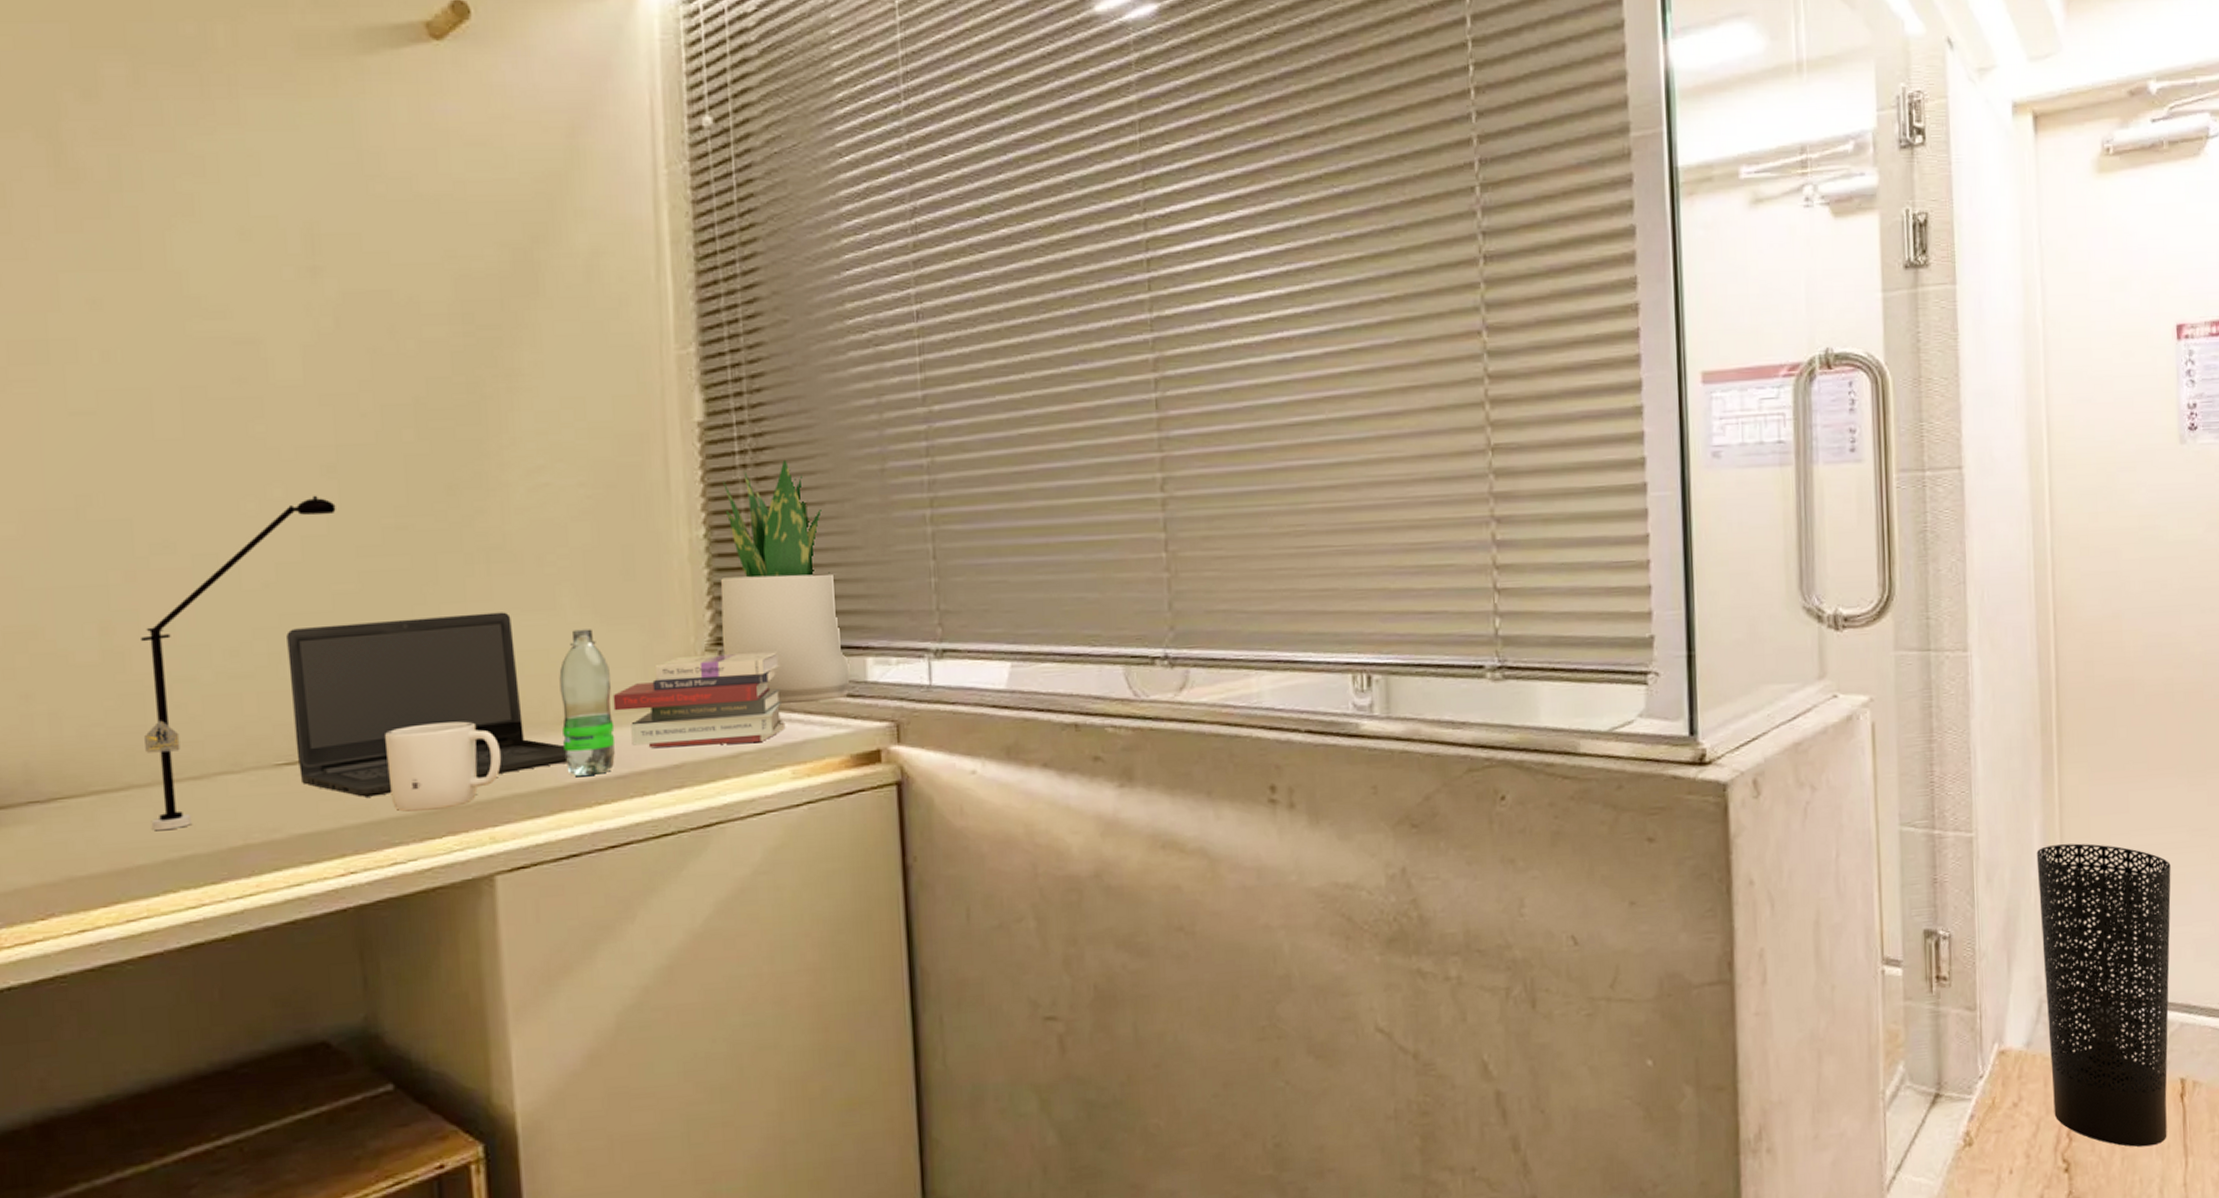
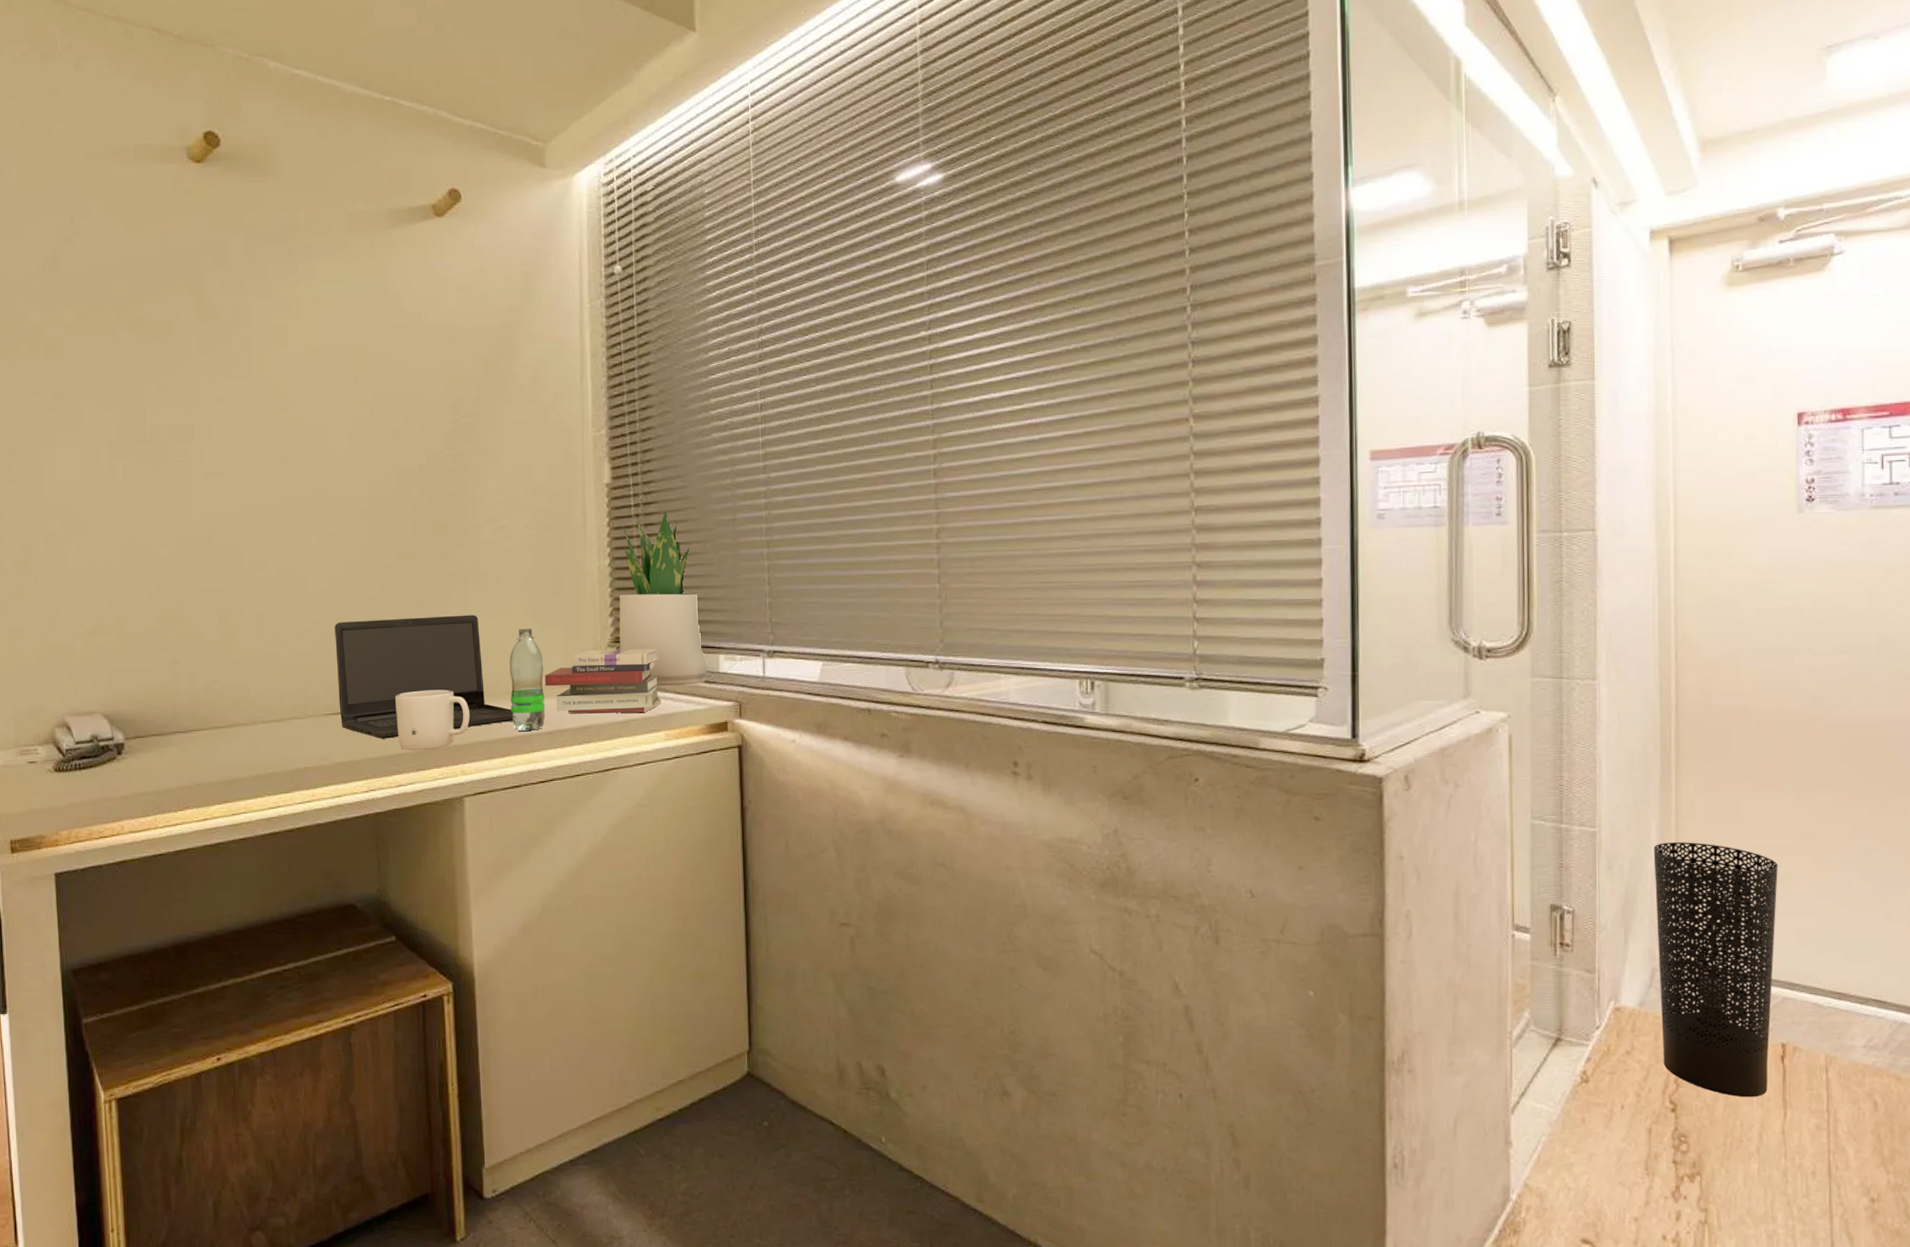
desk lamp: present [141,495,336,831] -> none [245,531,368,755]

